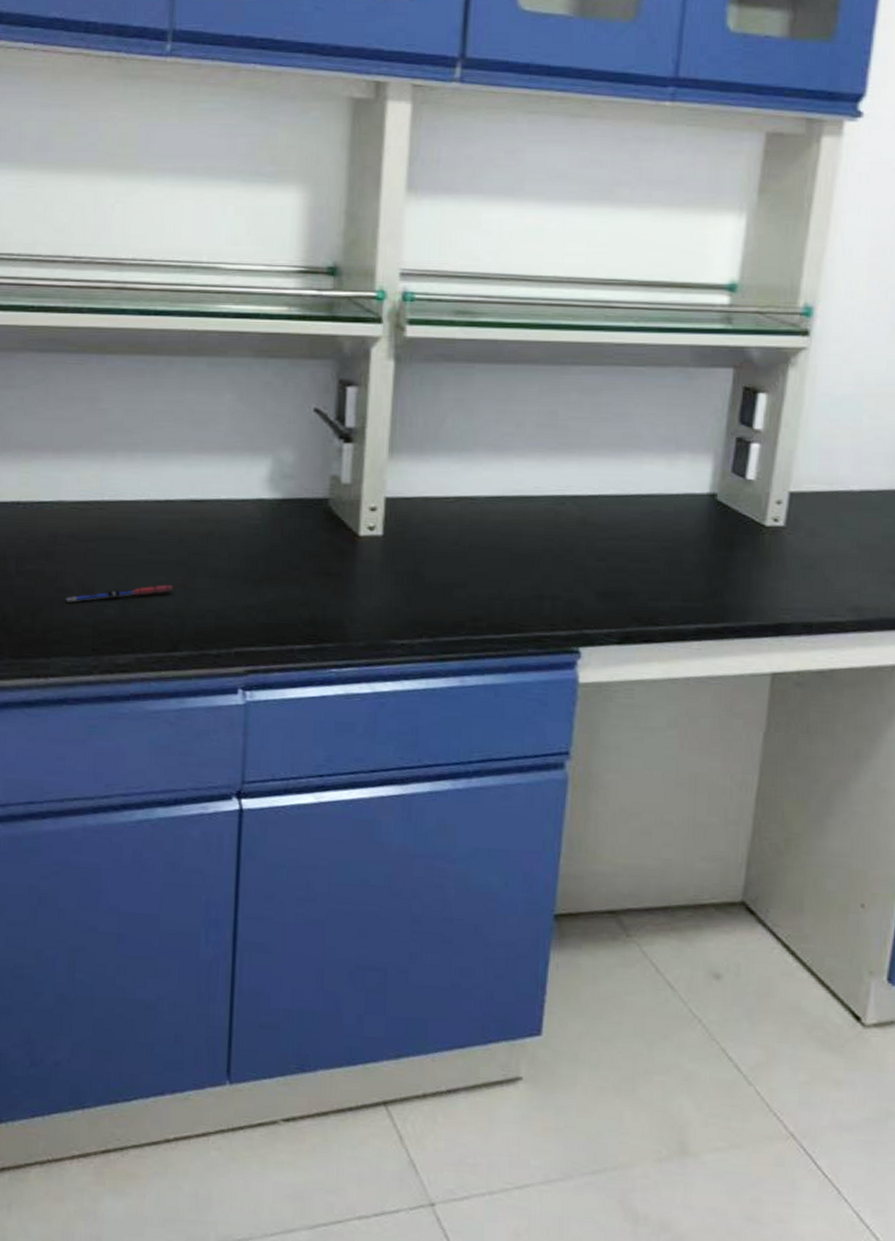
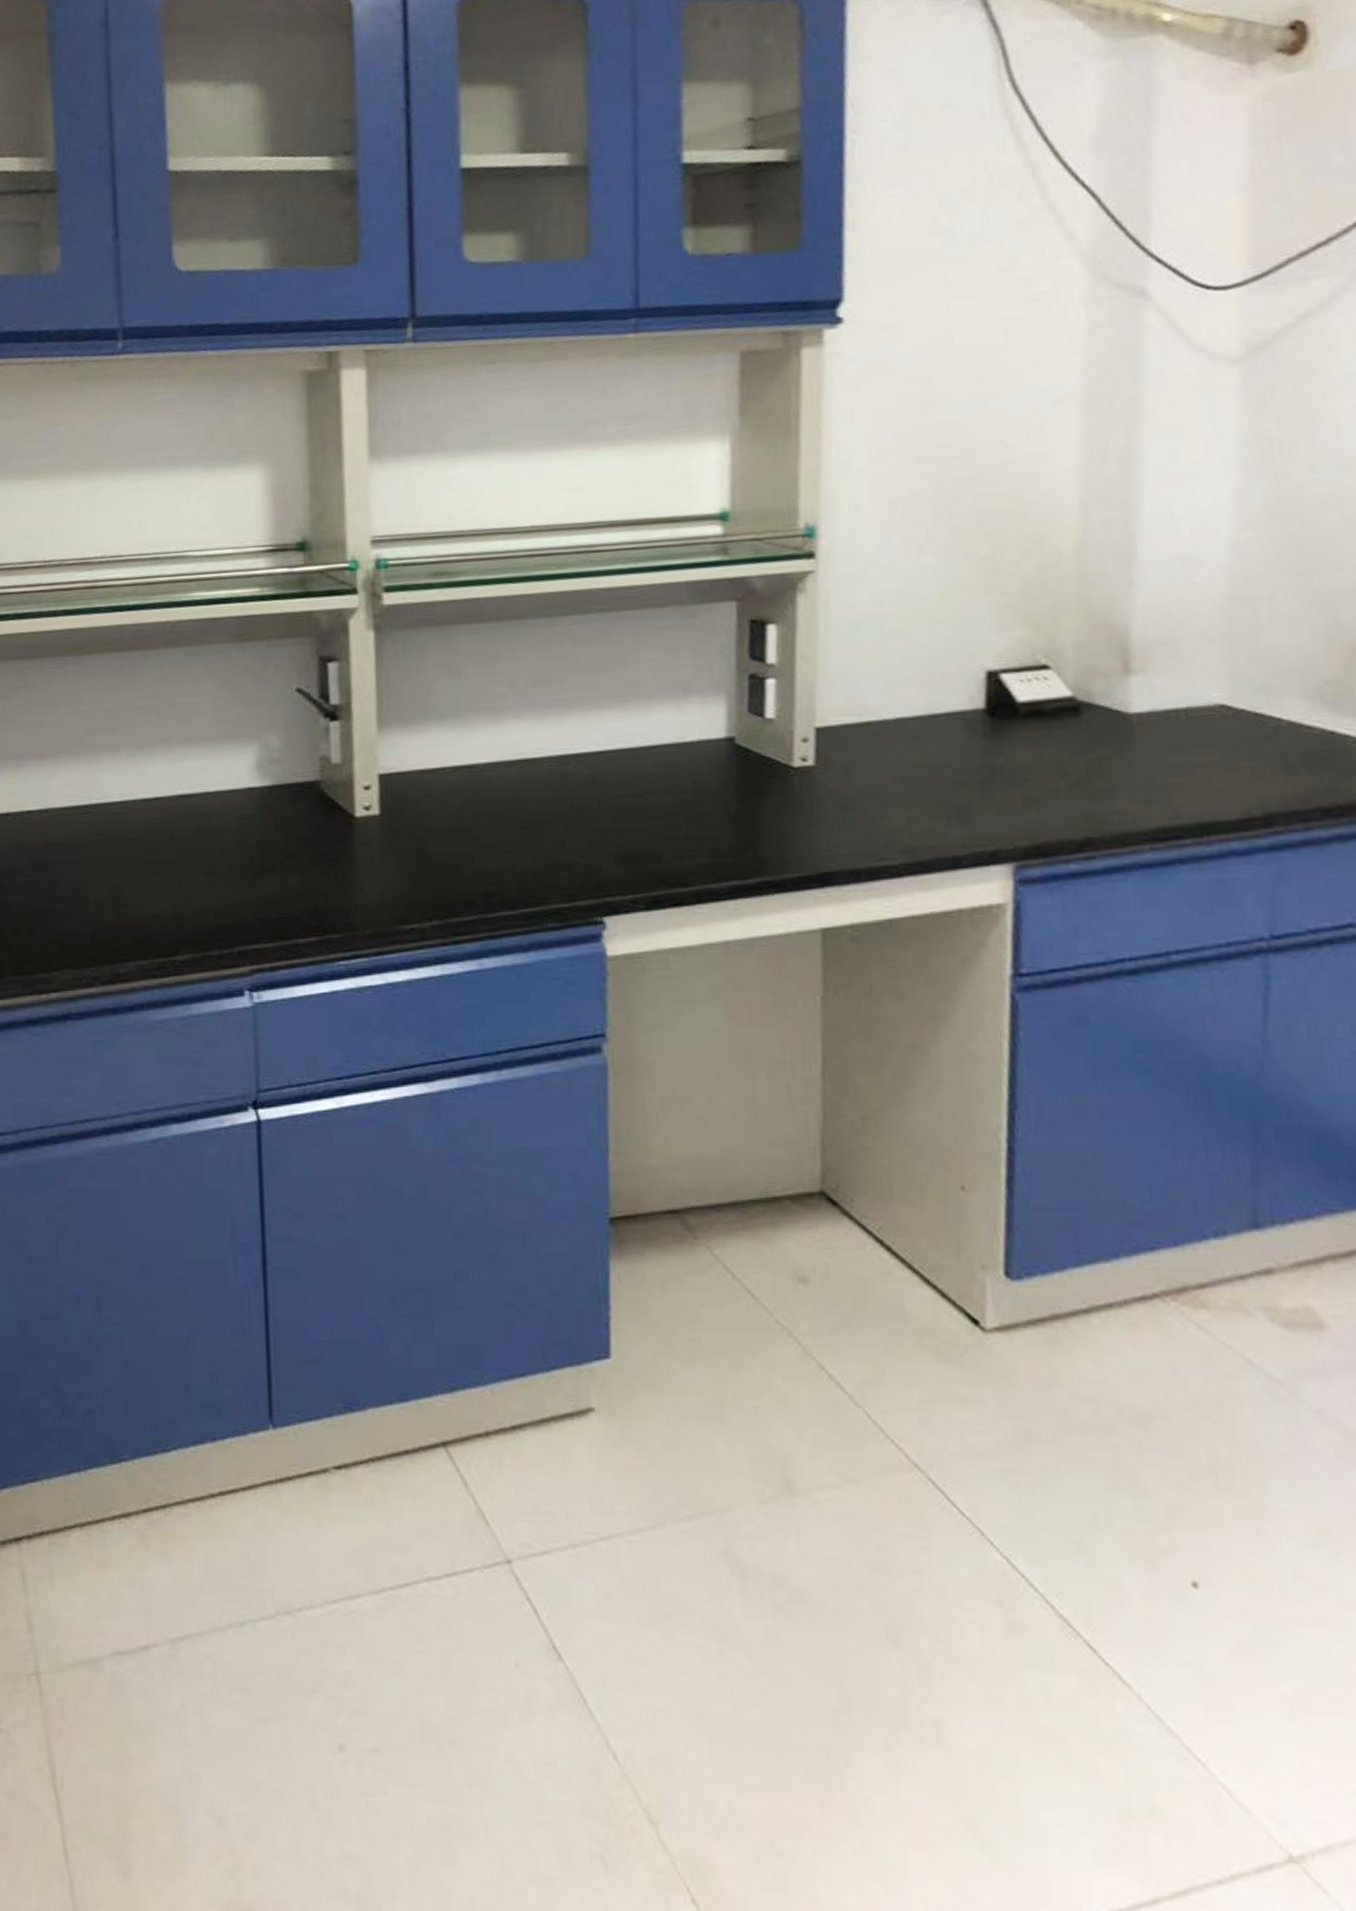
pen: present [65,584,173,602] -> none [61,885,169,913]

